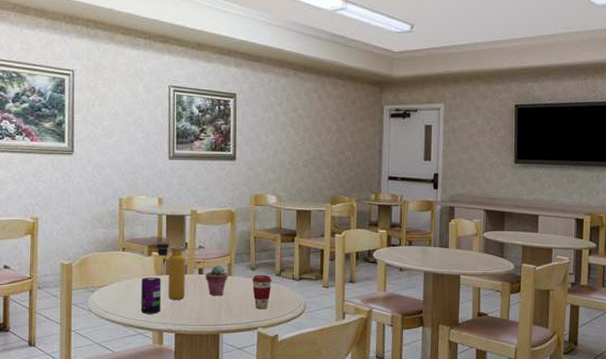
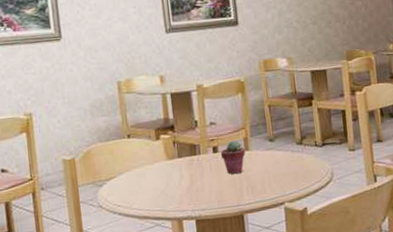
beverage can: present [140,276,162,314] -> none [152,161,178,203]
water bottle: present [155,236,185,300] -> none [162,116,201,184]
coffee cup: present [252,275,272,310] -> none [272,145,294,183]

